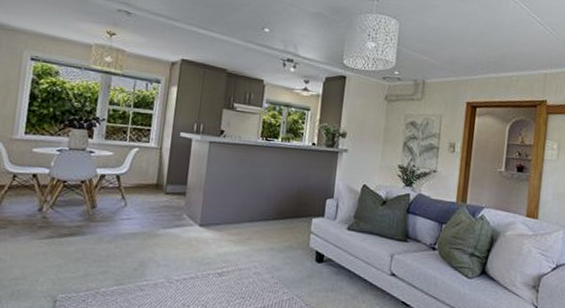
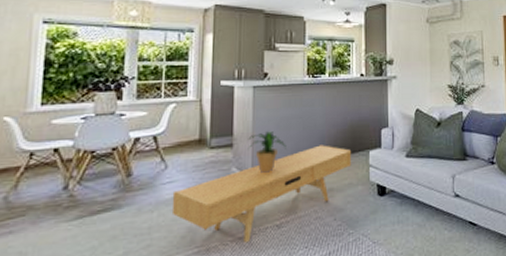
tv console: none [127,205,295,285] -> present [171,145,352,243]
potted plant: none [199,186,235,224] -> present [248,131,286,173]

